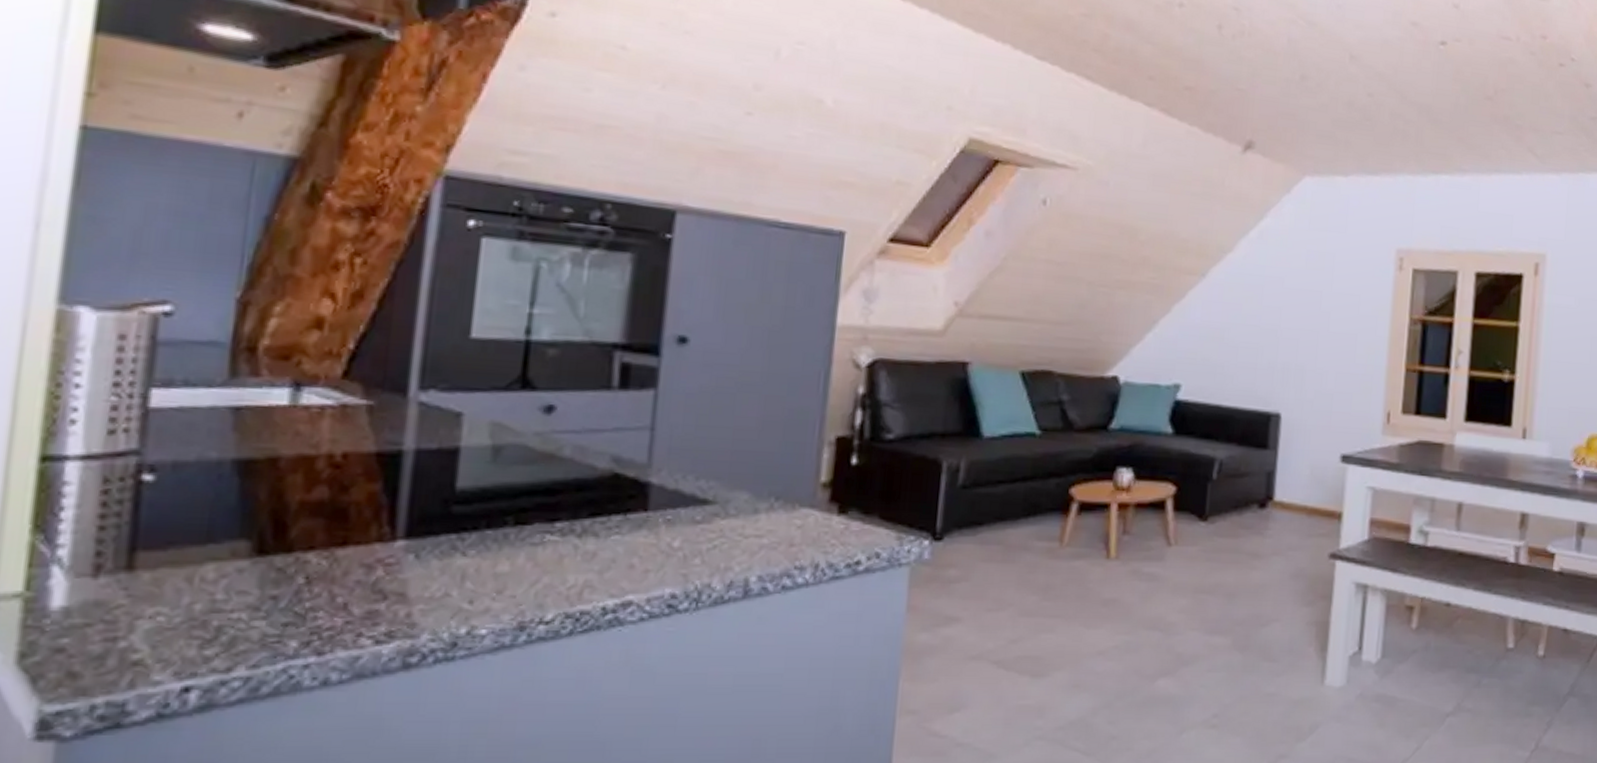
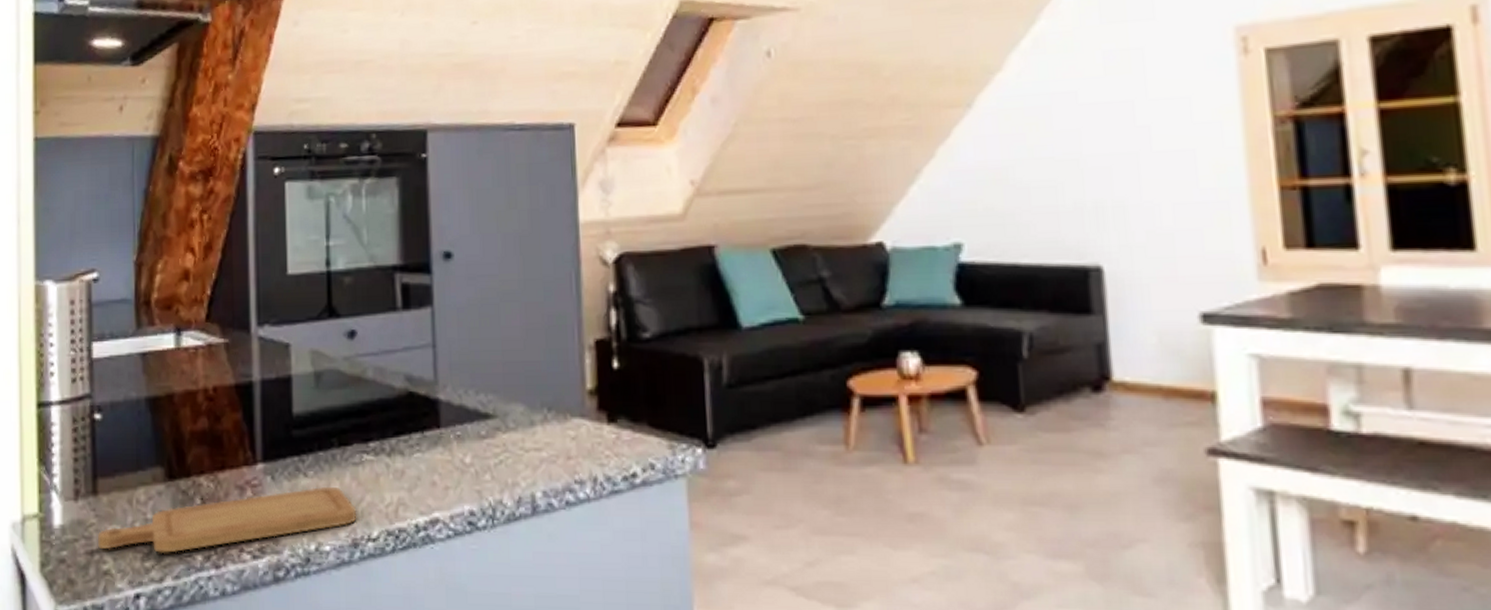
chopping board: none [127,566,529,639] -> present [98,486,357,553]

